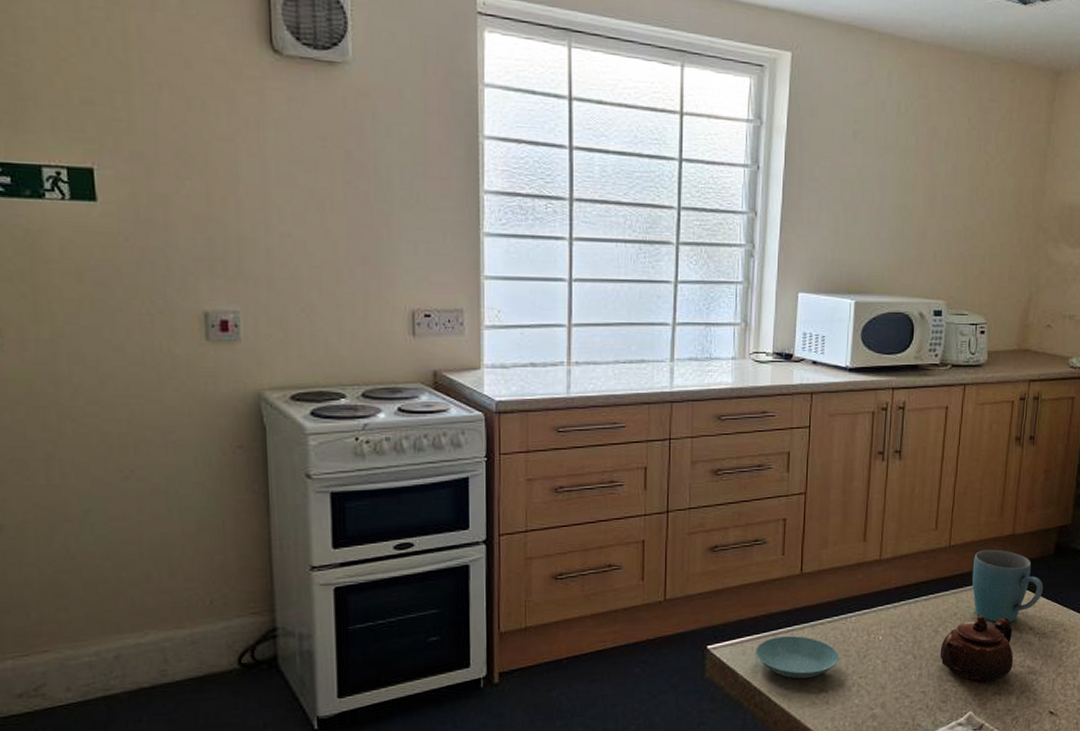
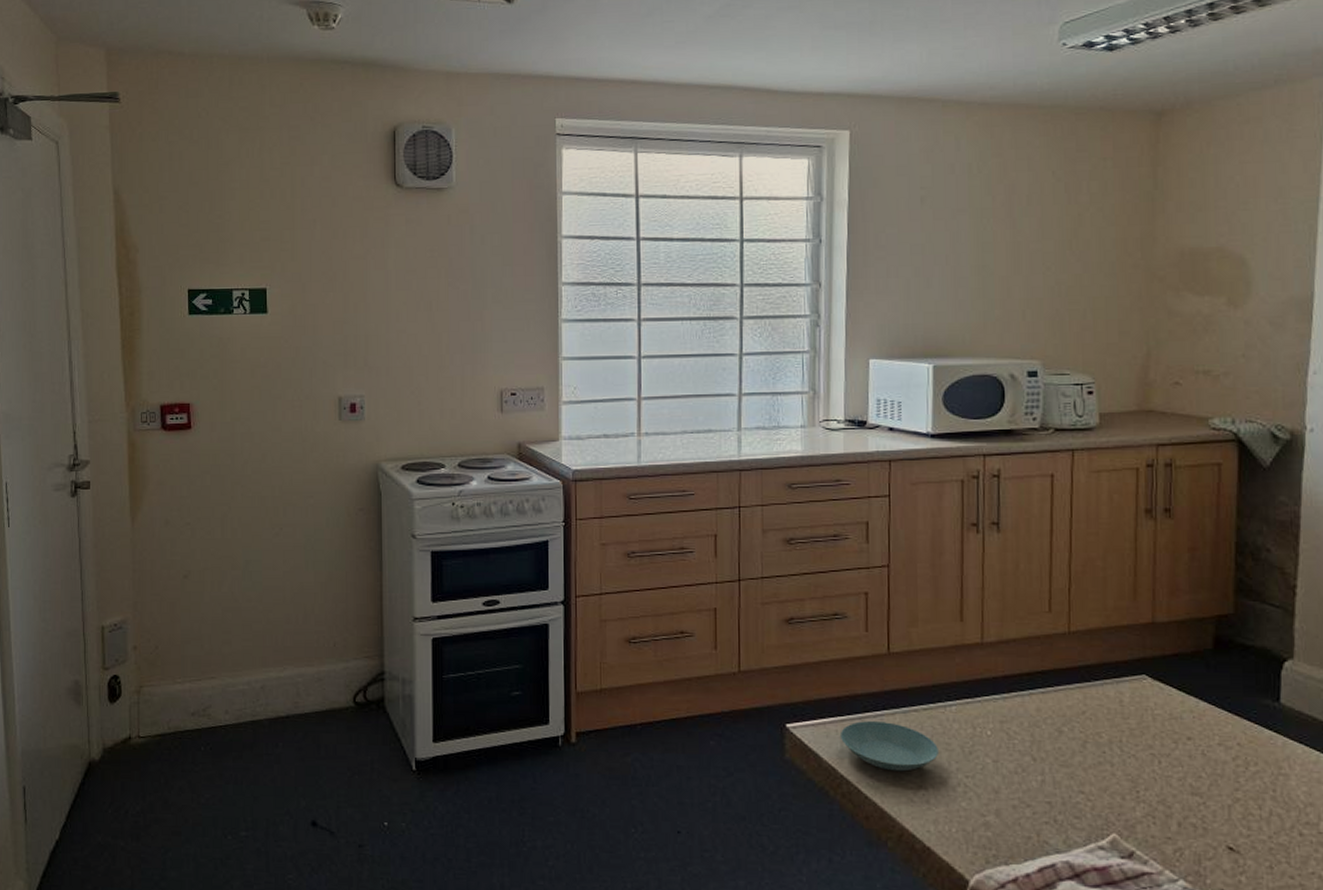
teapot: present [940,615,1013,683] -> none [1067,717,1168,801]
mug: present [972,549,1043,622] -> none [1101,638,1202,728]

